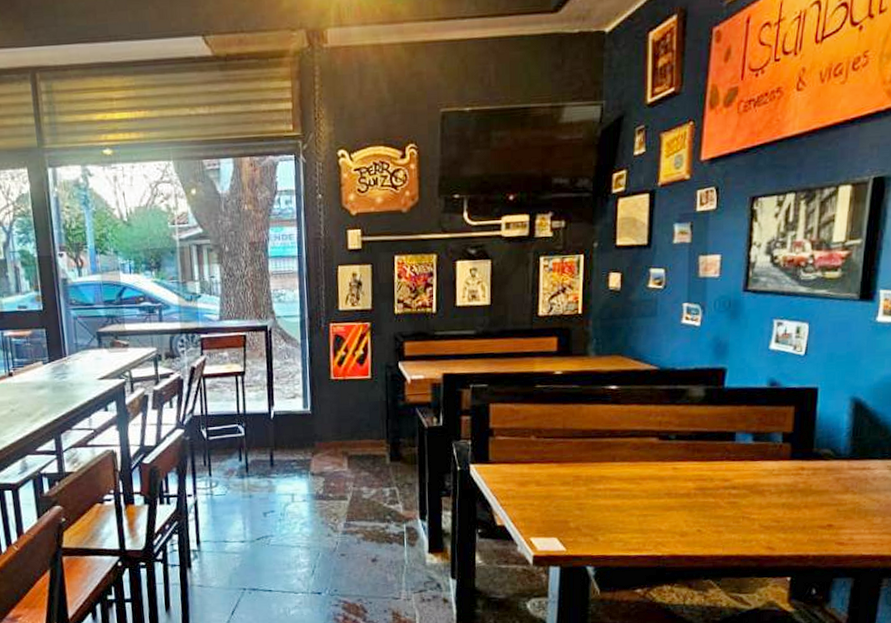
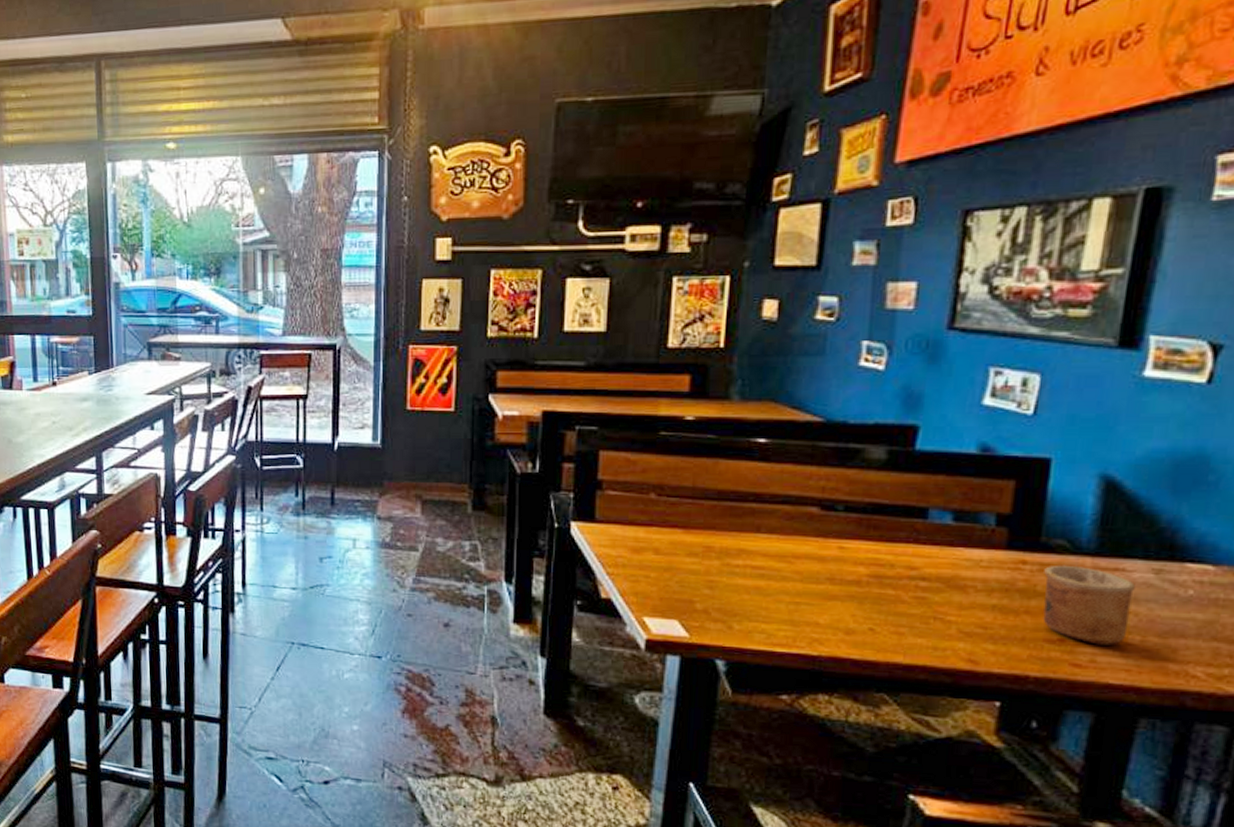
cup: none [816,468,877,527] -> present [1043,565,1135,645]

